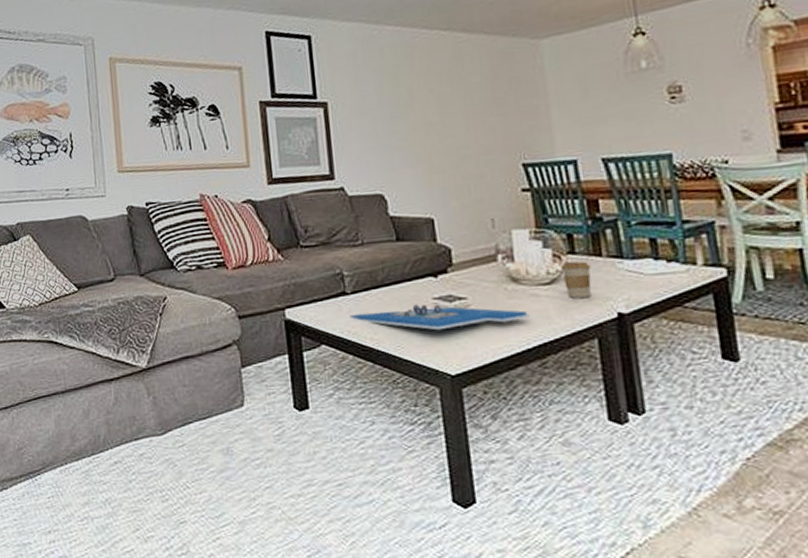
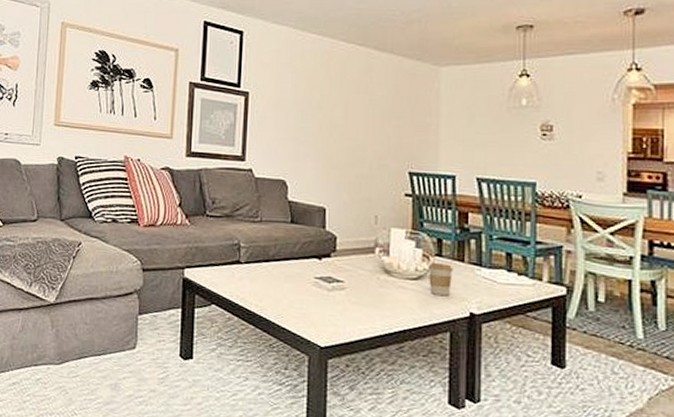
board game: present [350,304,532,331] -> none [240,280,397,308]

